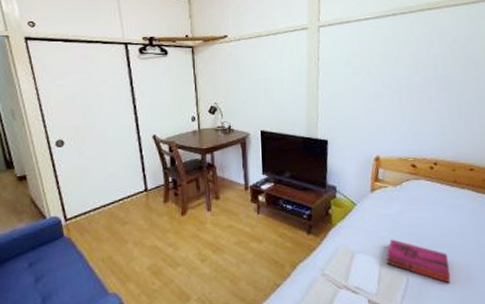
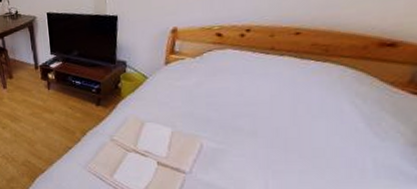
hardback book: present [386,239,451,284] -> none [178,109,253,151]

